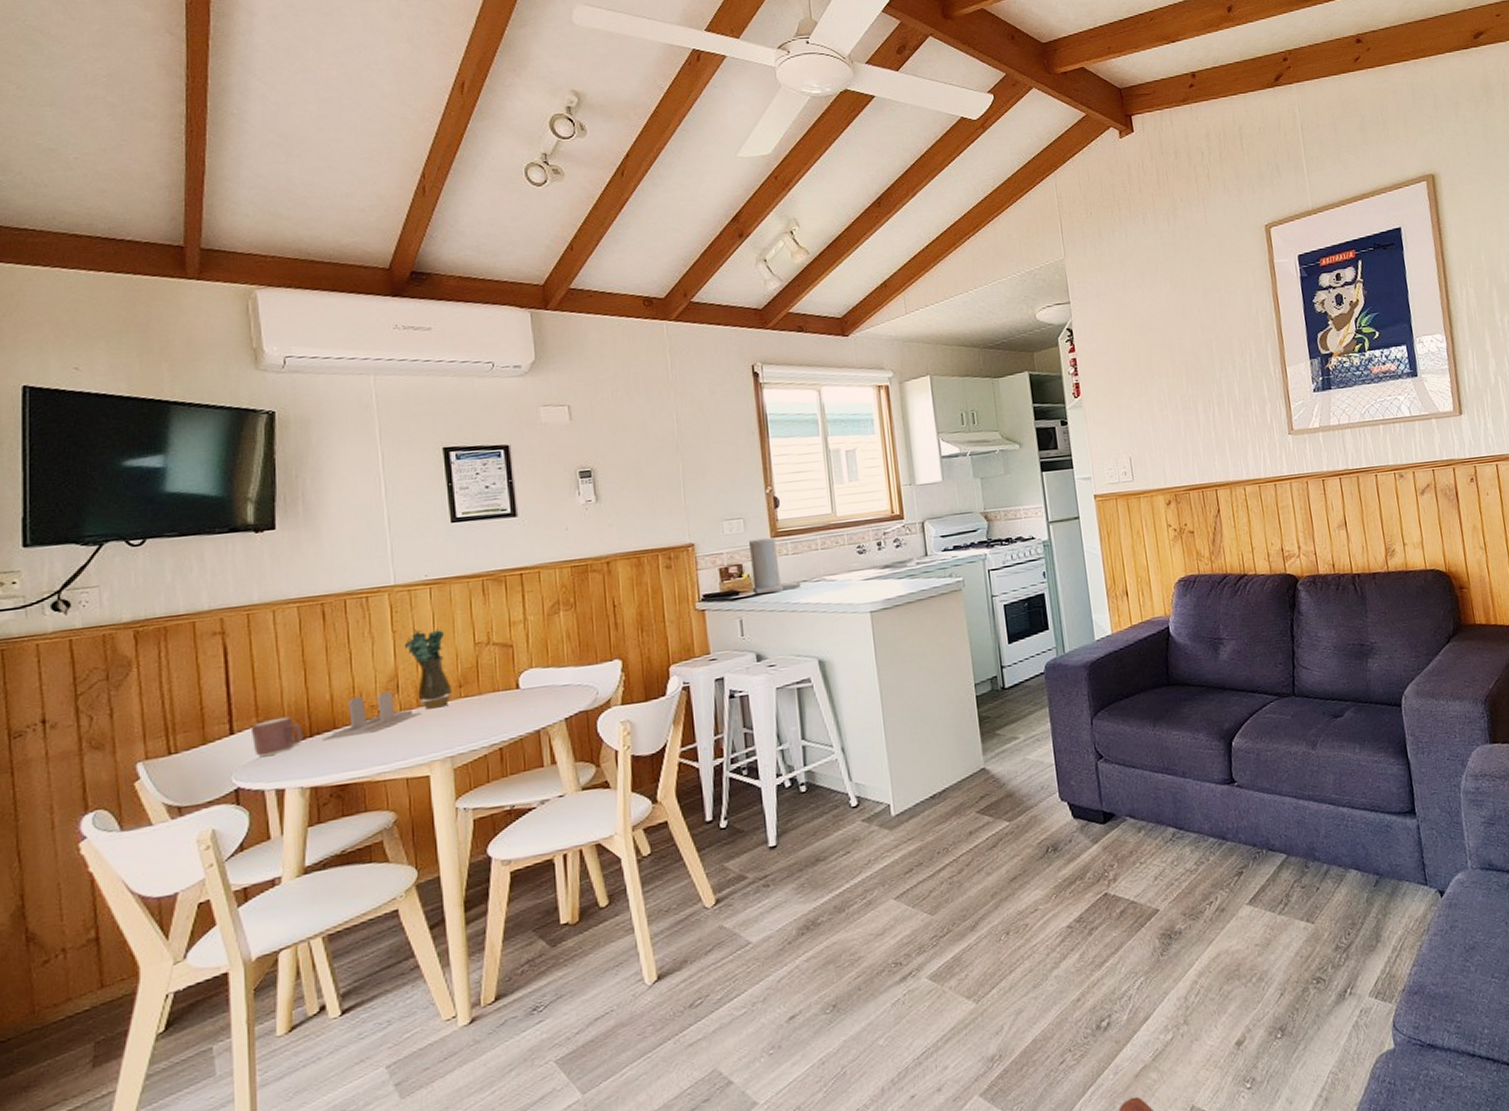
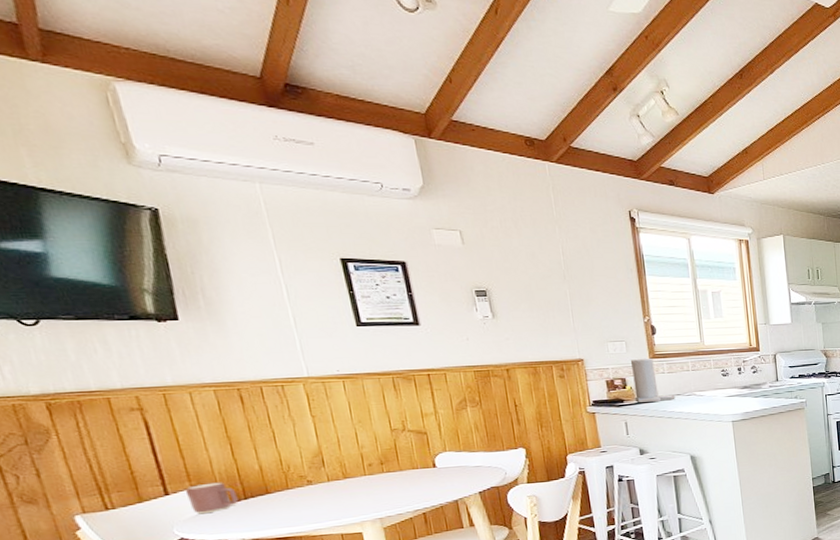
napkin holder: present [322,692,422,741] -> none [257,465,349,503]
vase: present [404,628,452,709] -> none [324,415,375,481]

